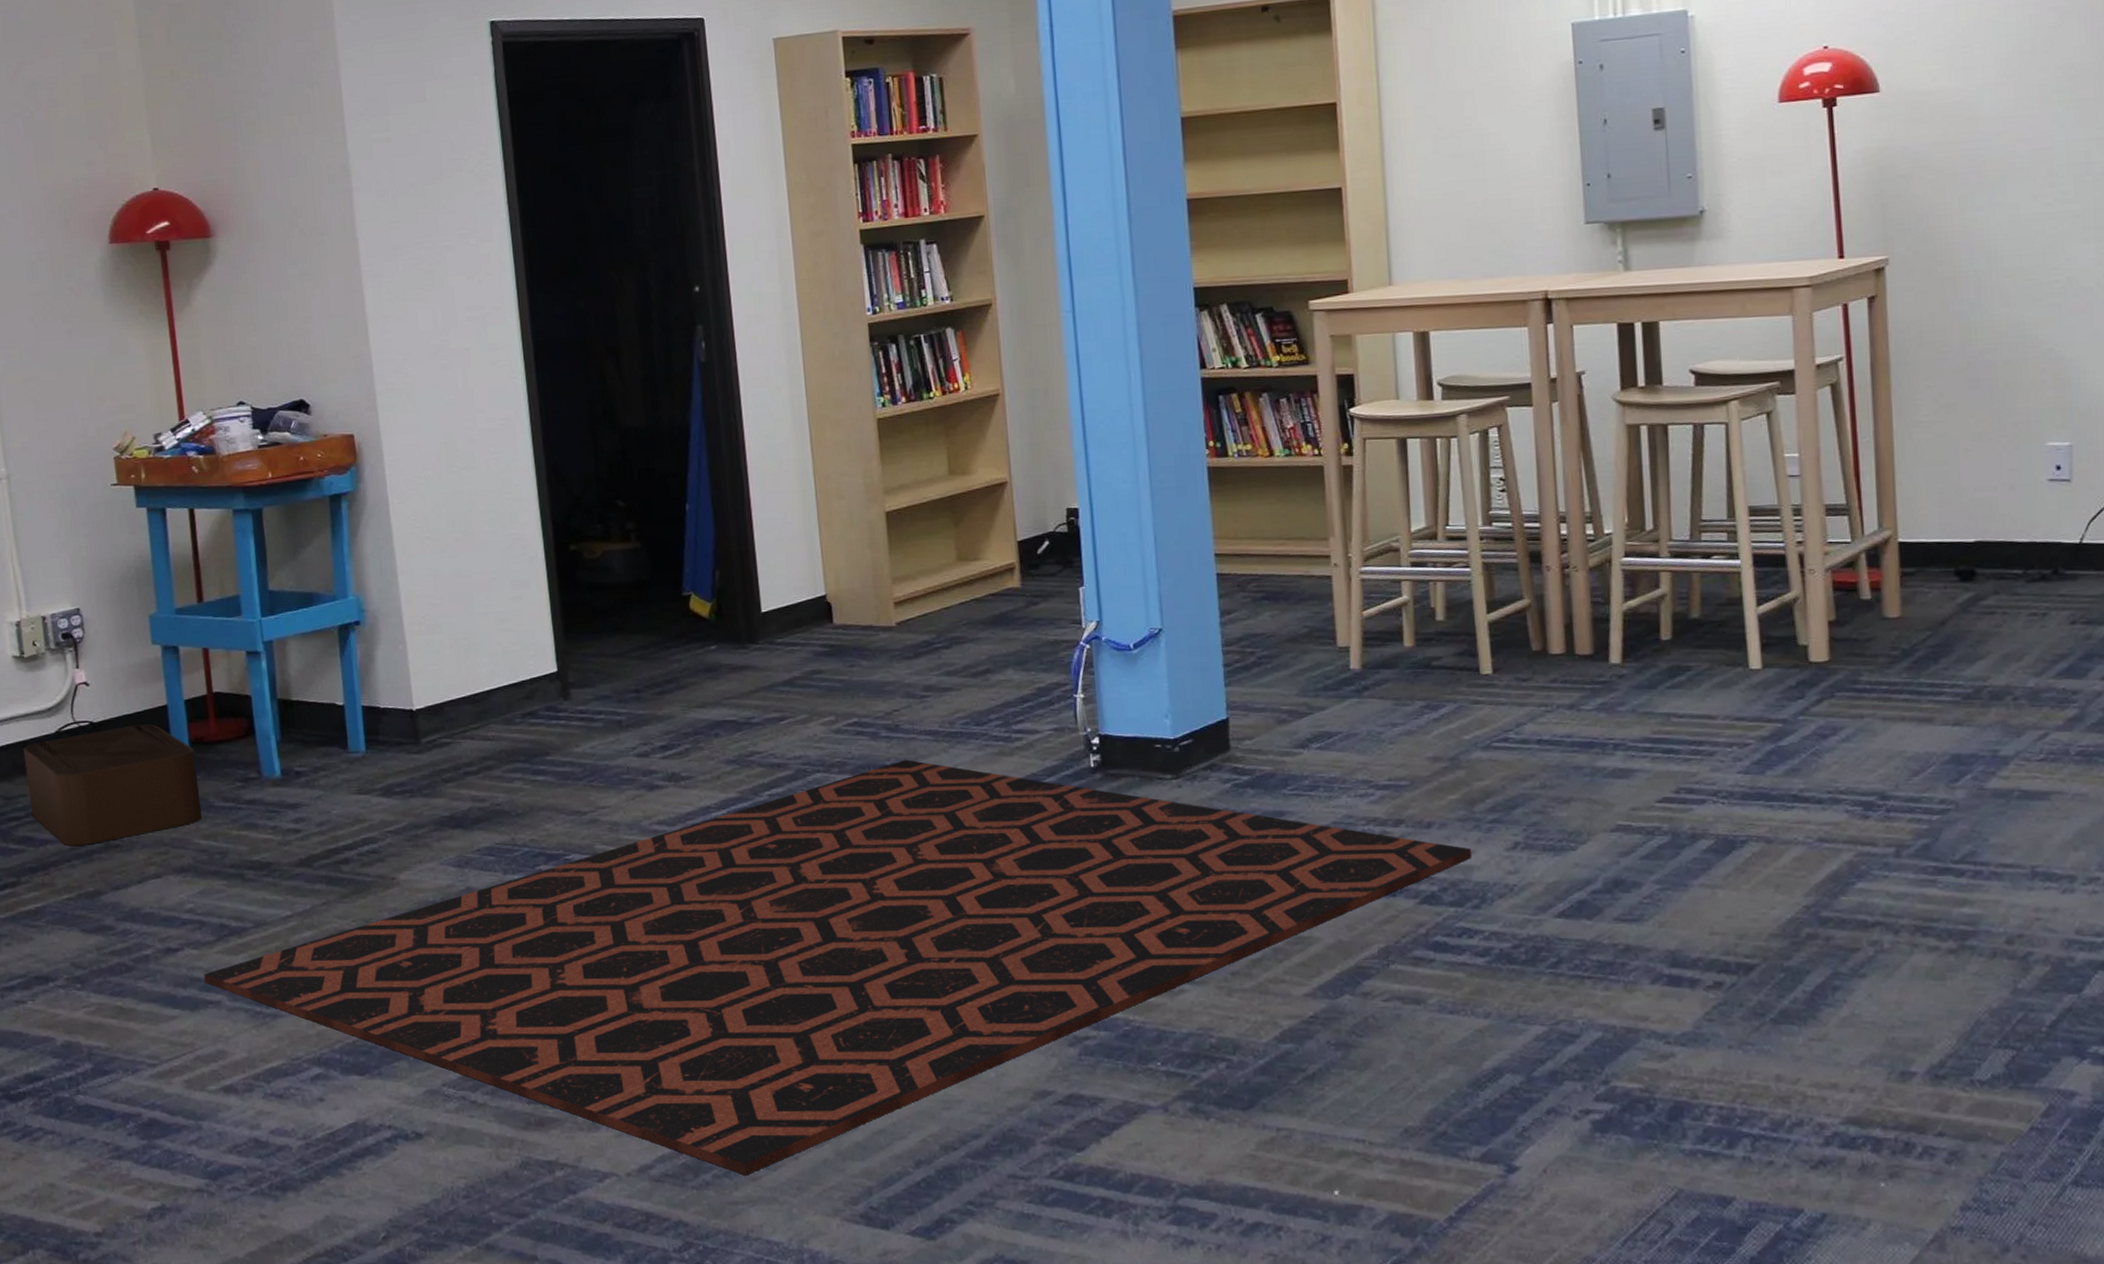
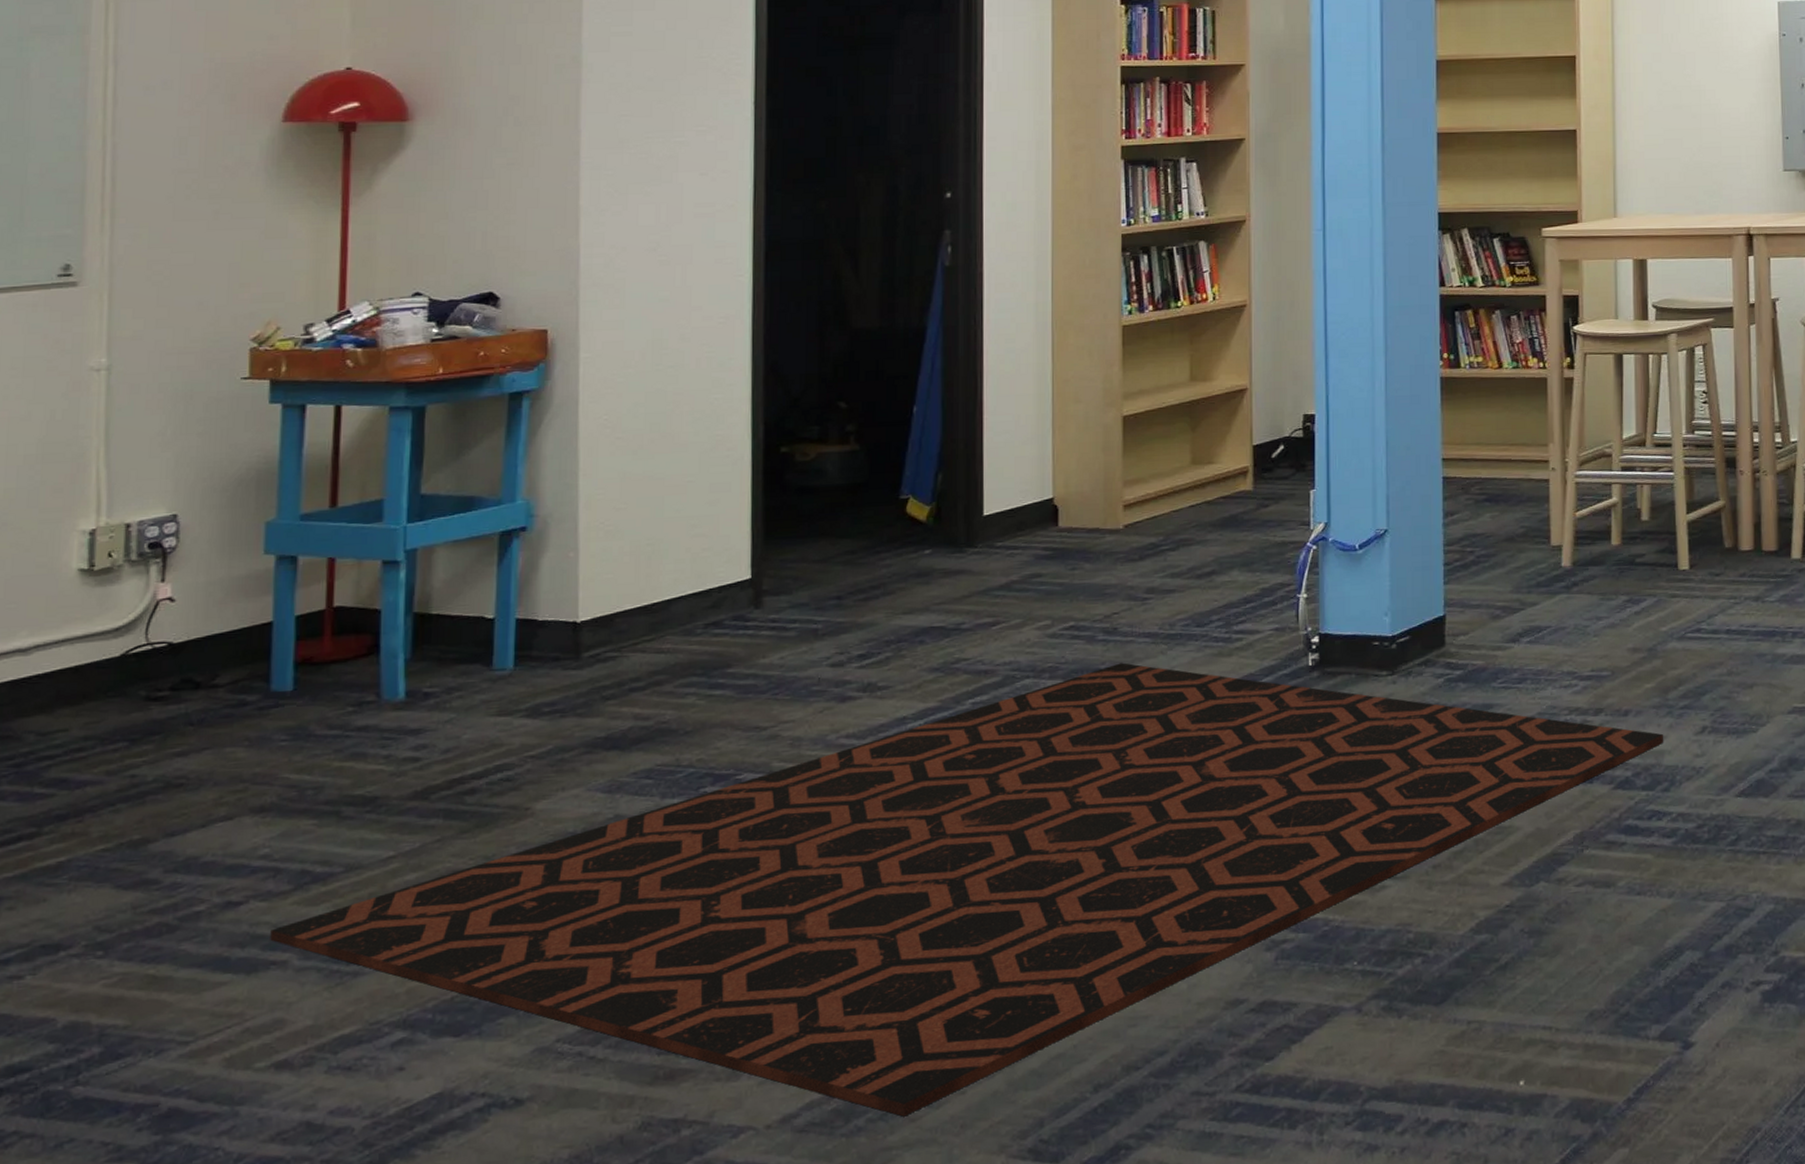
storage bin: present [23,724,202,846] -> none [71,644,299,787]

